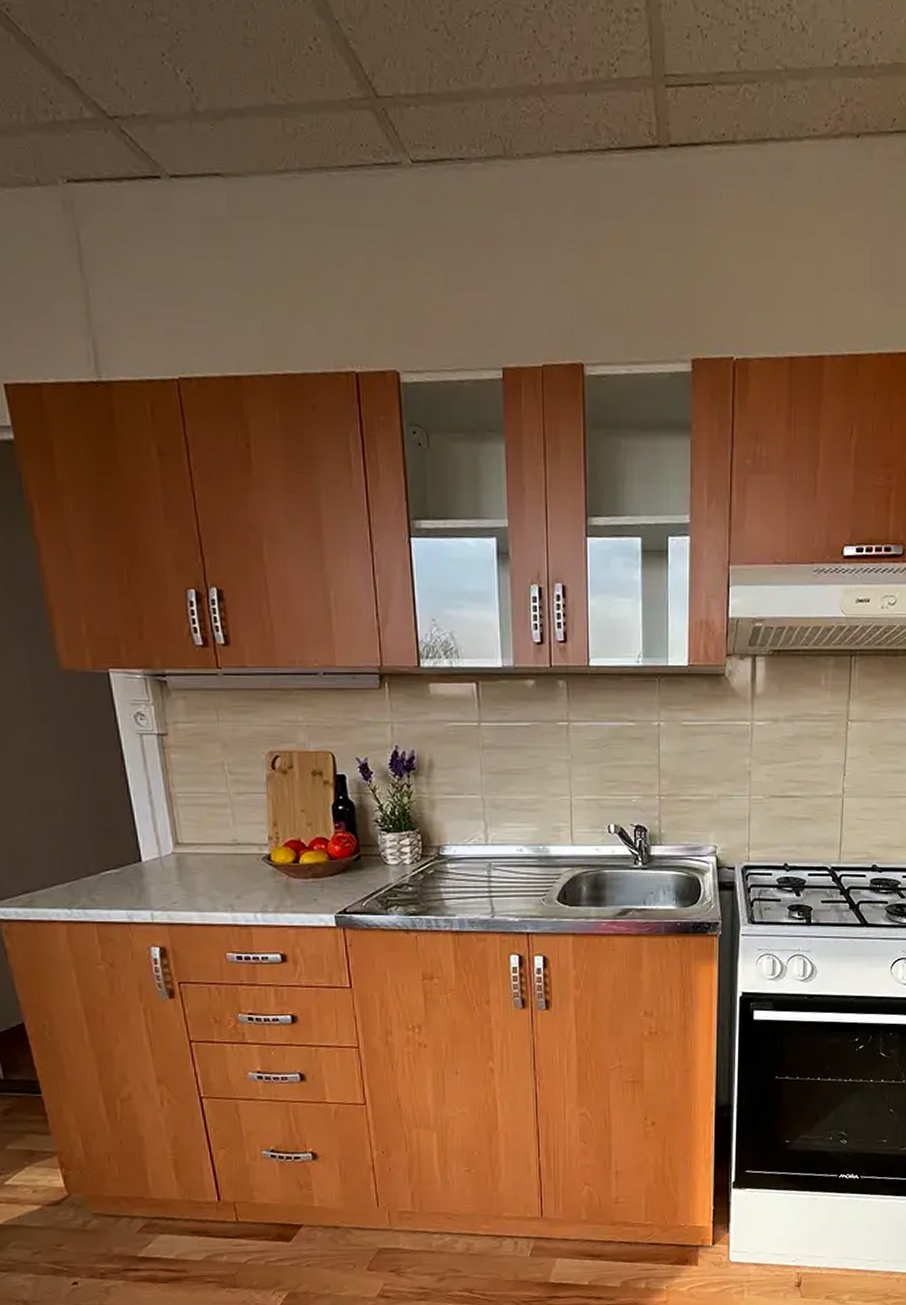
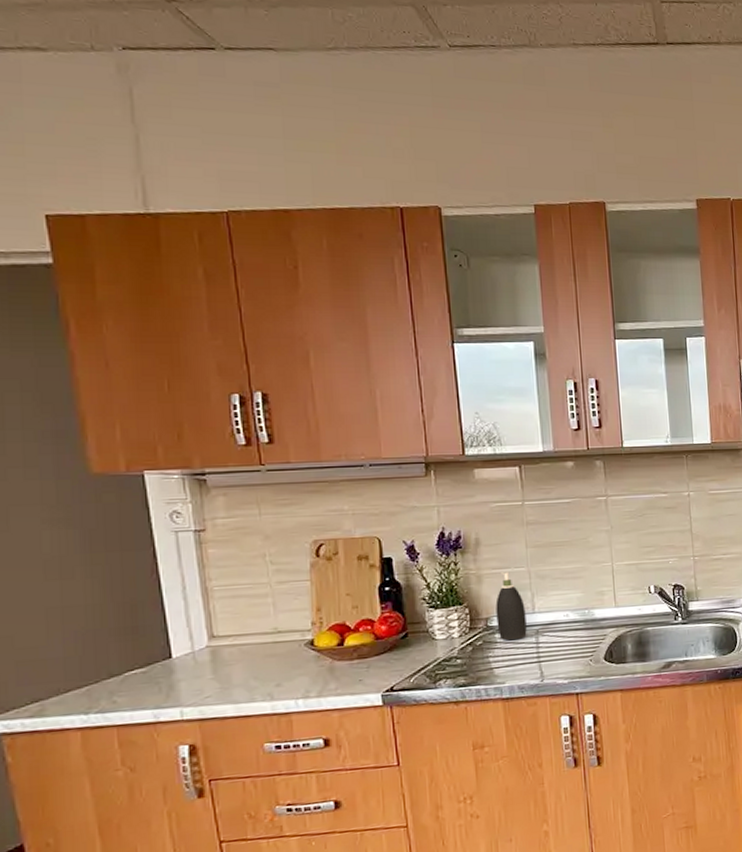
soap dispenser: none [448,798,479,872] -> present [495,572,527,641]

